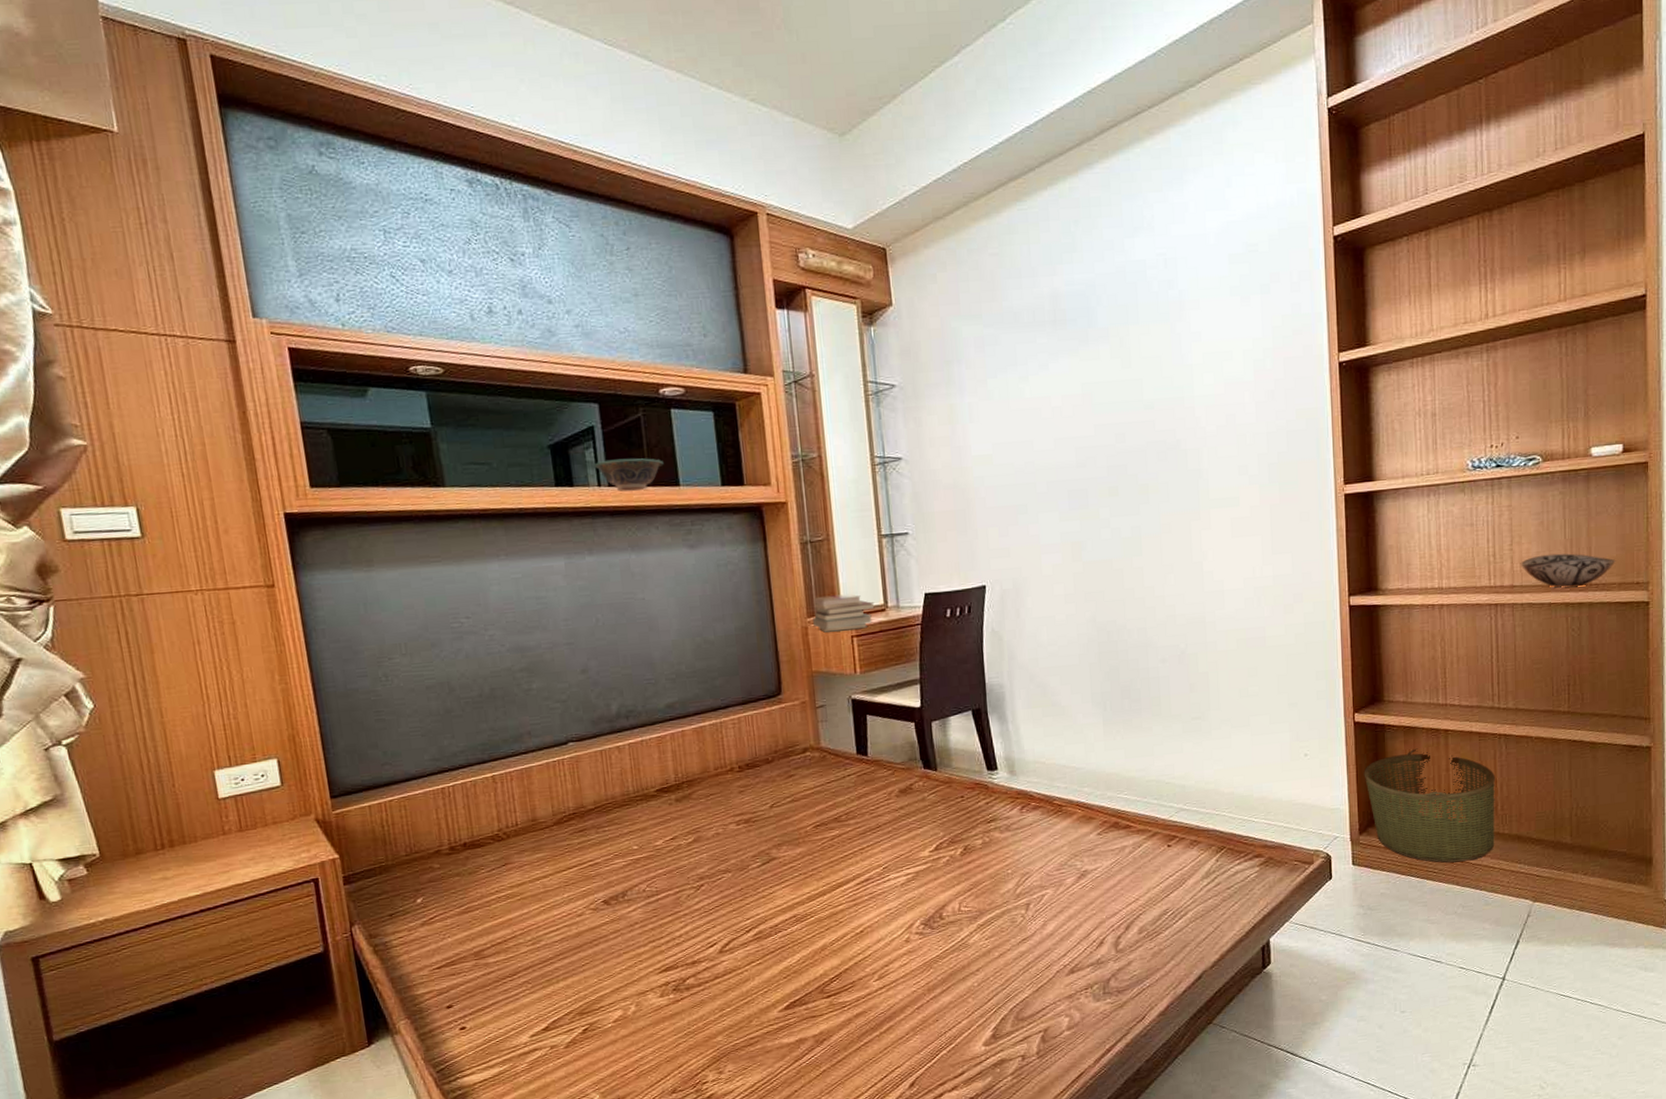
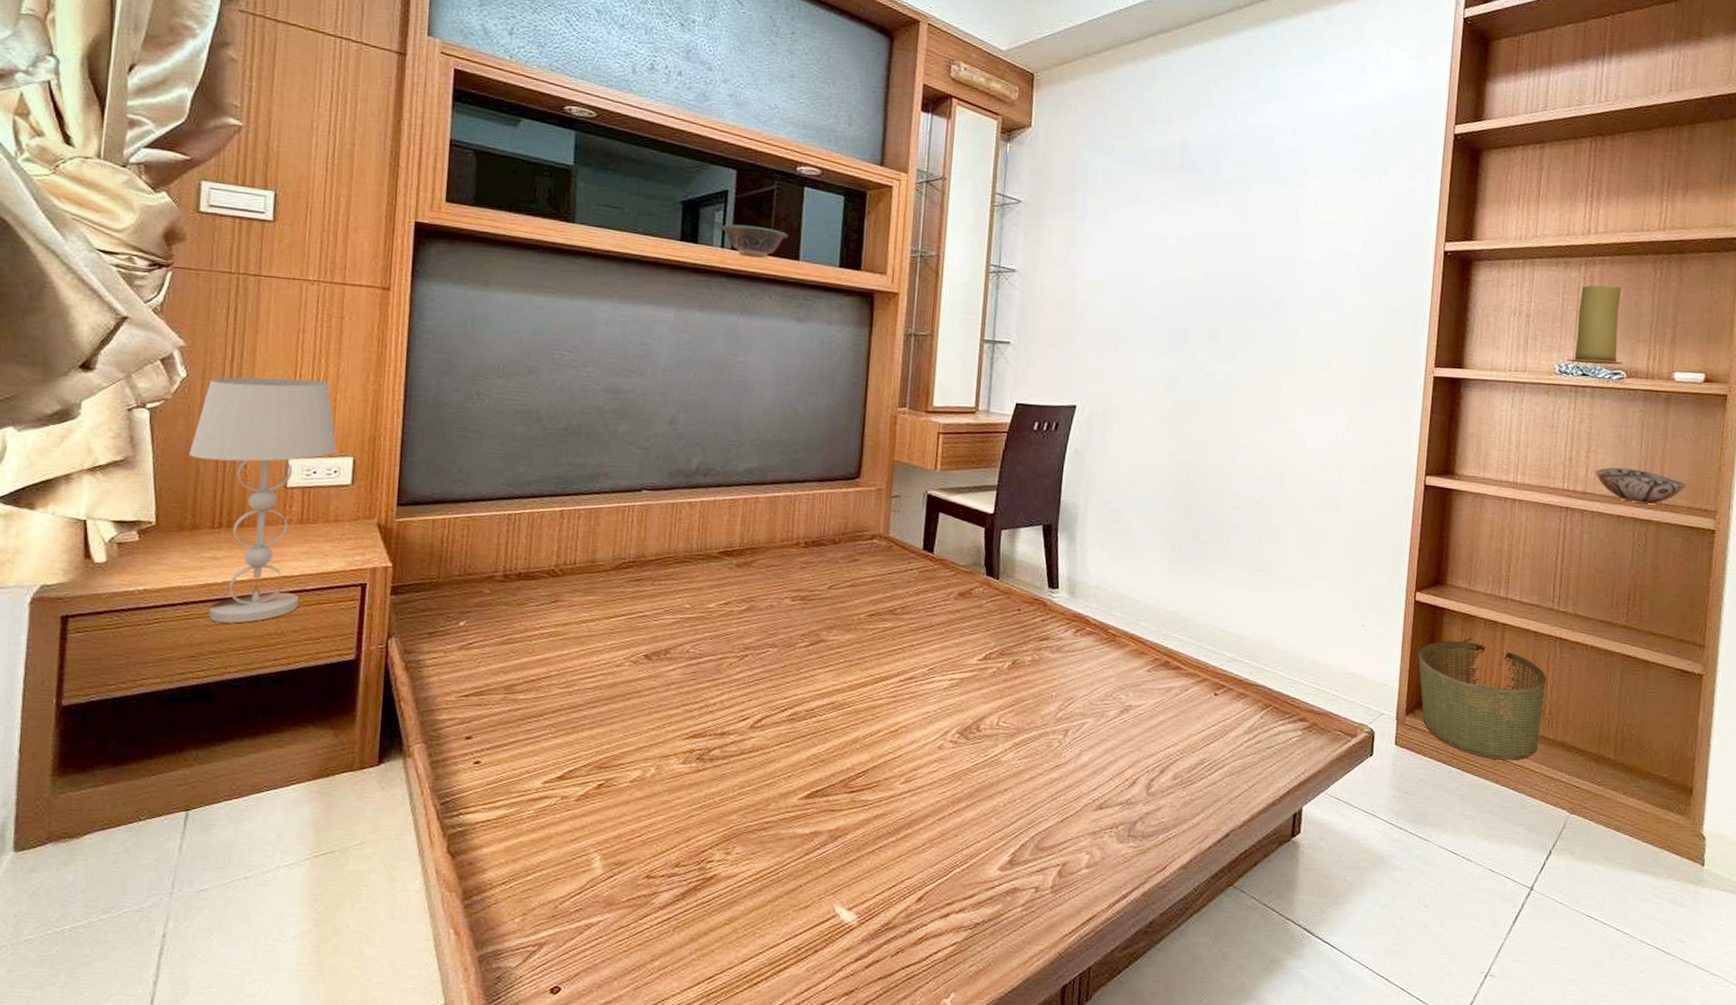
table lamp: none [115,689,259,939] -> present [189,377,337,624]
books: present [813,593,875,633] -> none [903,388,966,427]
candle: none [1479,368,1537,456] -> present [1567,285,1623,365]

